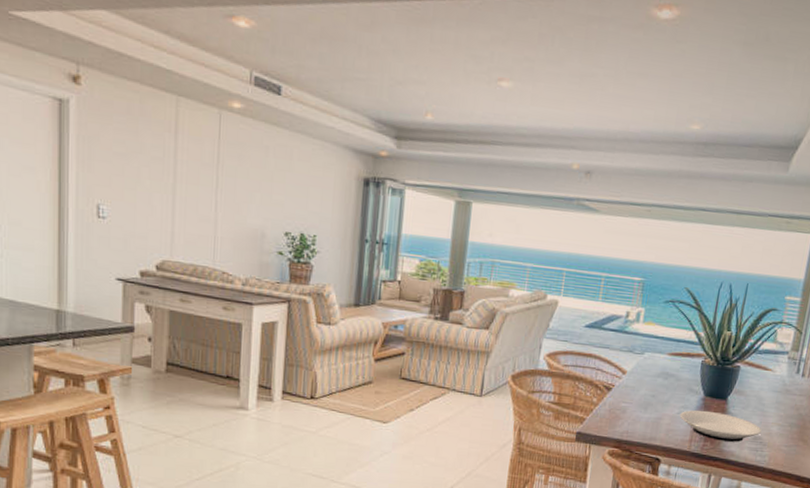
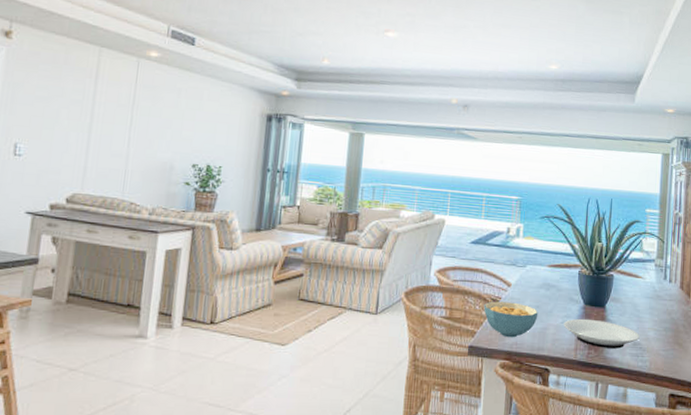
cereal bowl: none [595,388,654,427] -> present [483,301,538,338]

